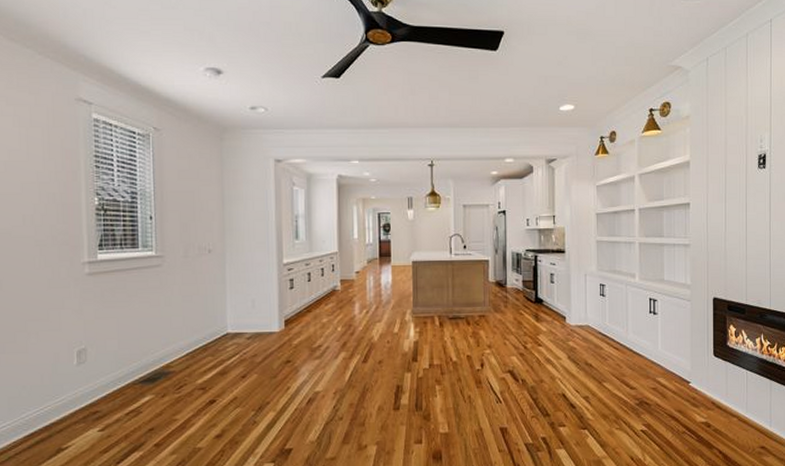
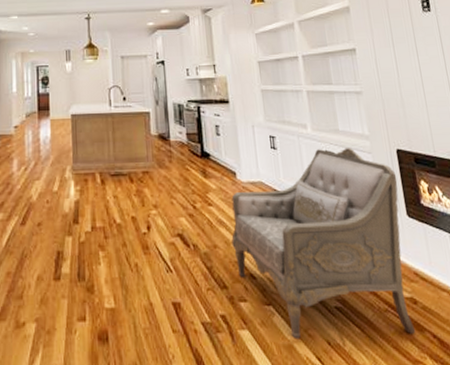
armchair: none [557,296,710,455] -> present [231,148,416,338]

